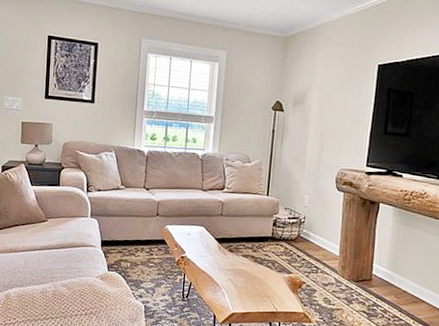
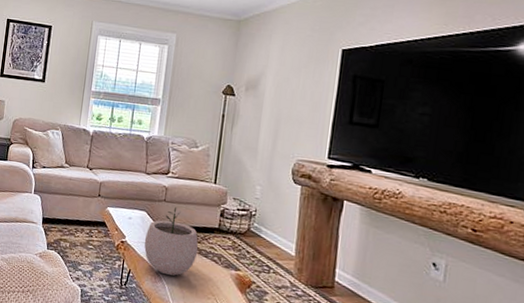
plant pot: none [203,221,254,284] -> present [144,207,199,276]

